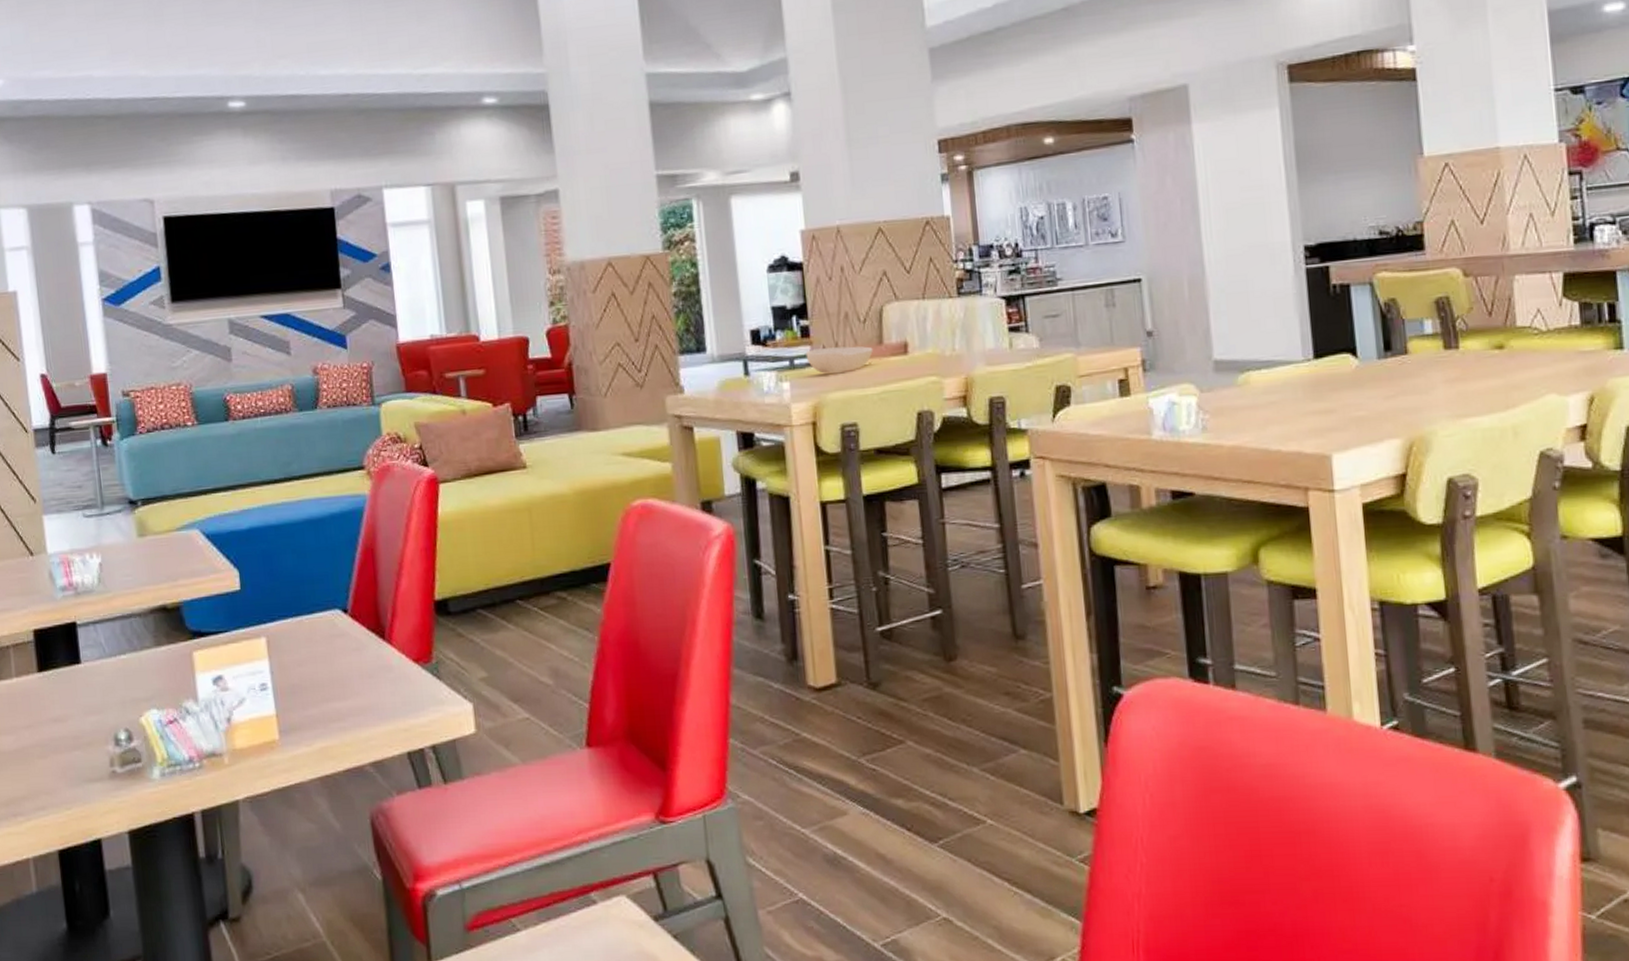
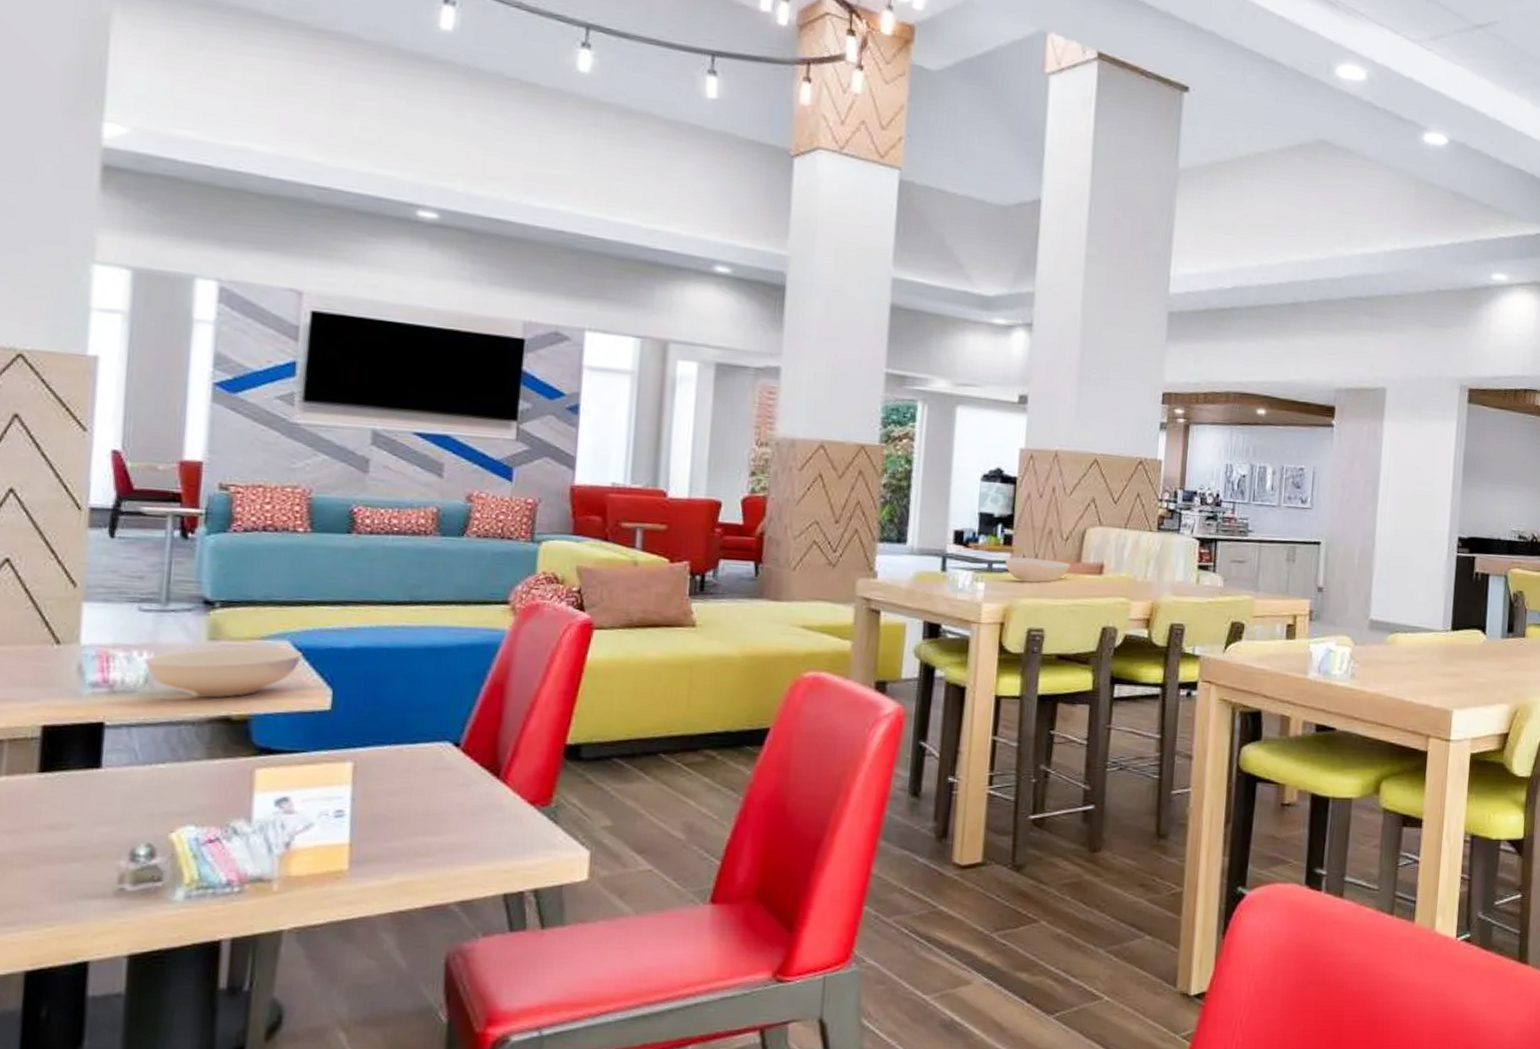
bowl: none [94,537,210,591] -> present [142,647,302,698]

